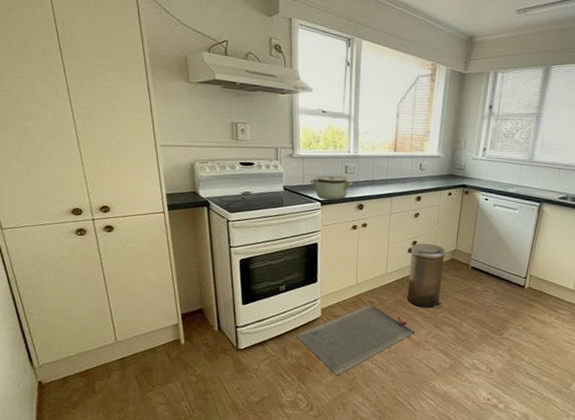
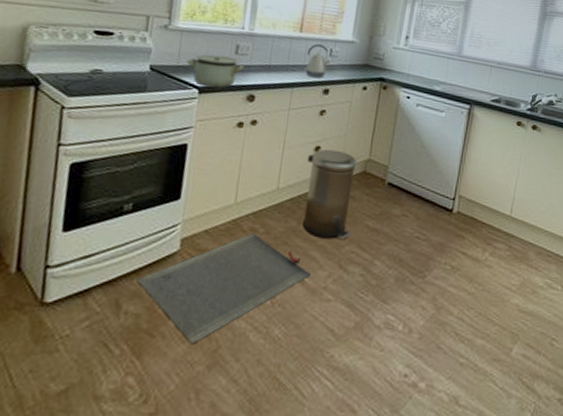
kettle: none [400,160,421,188] -> present [304,44,331,79]

